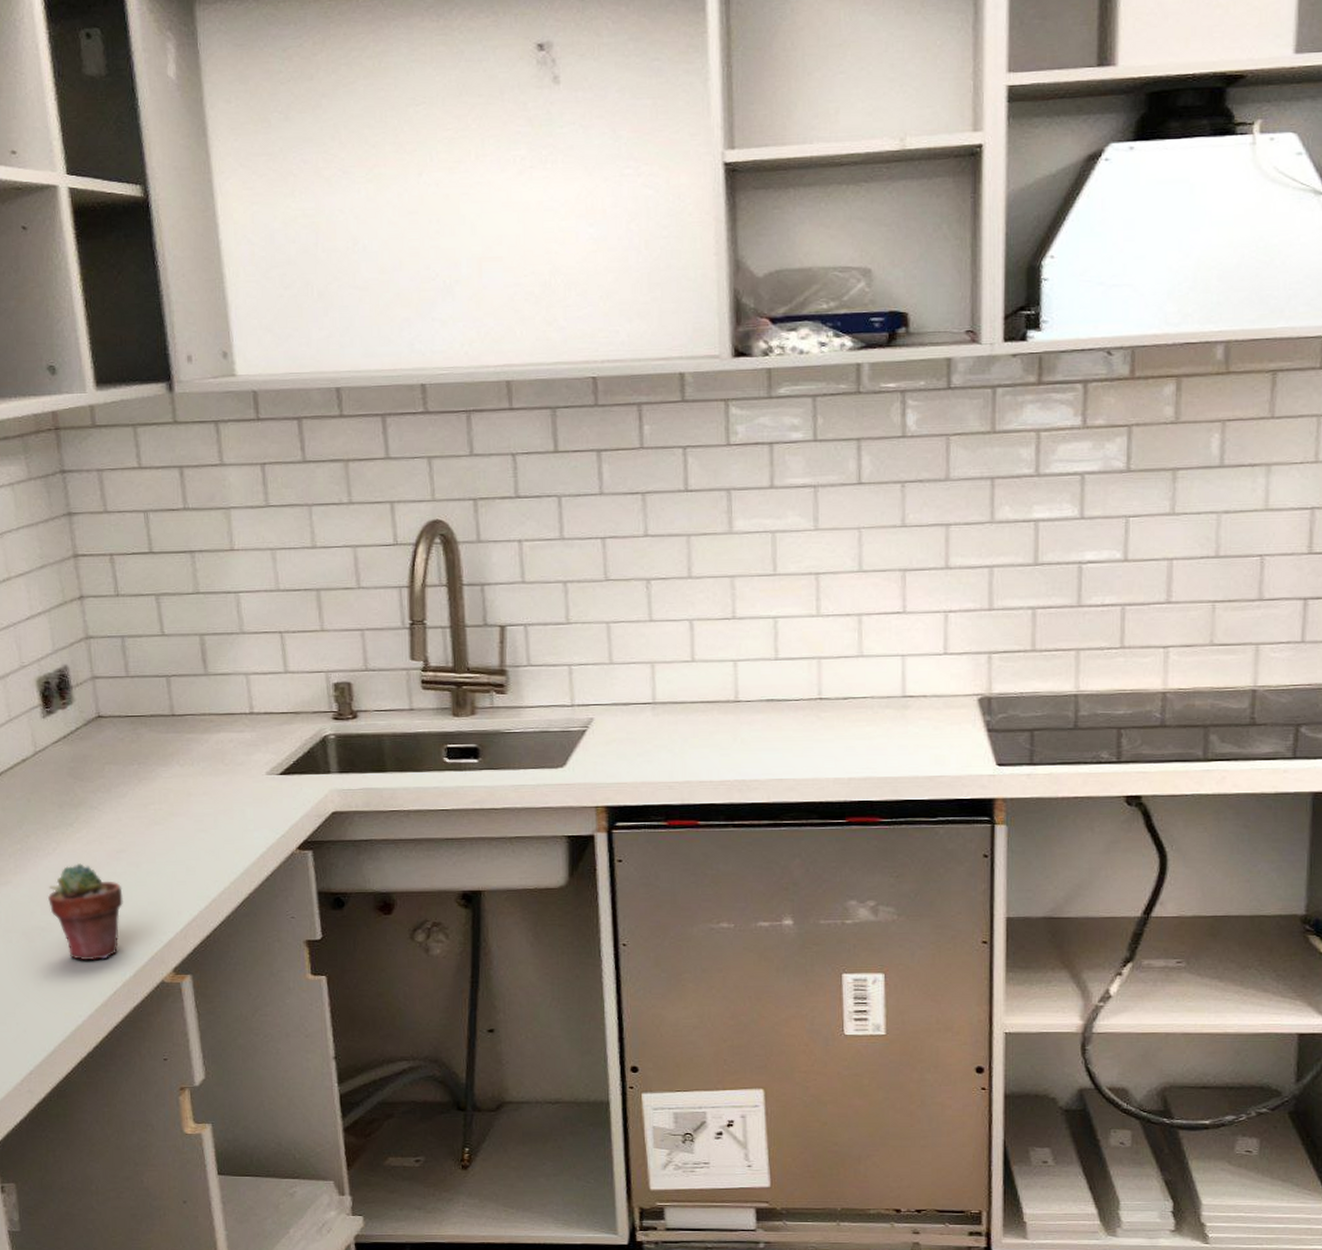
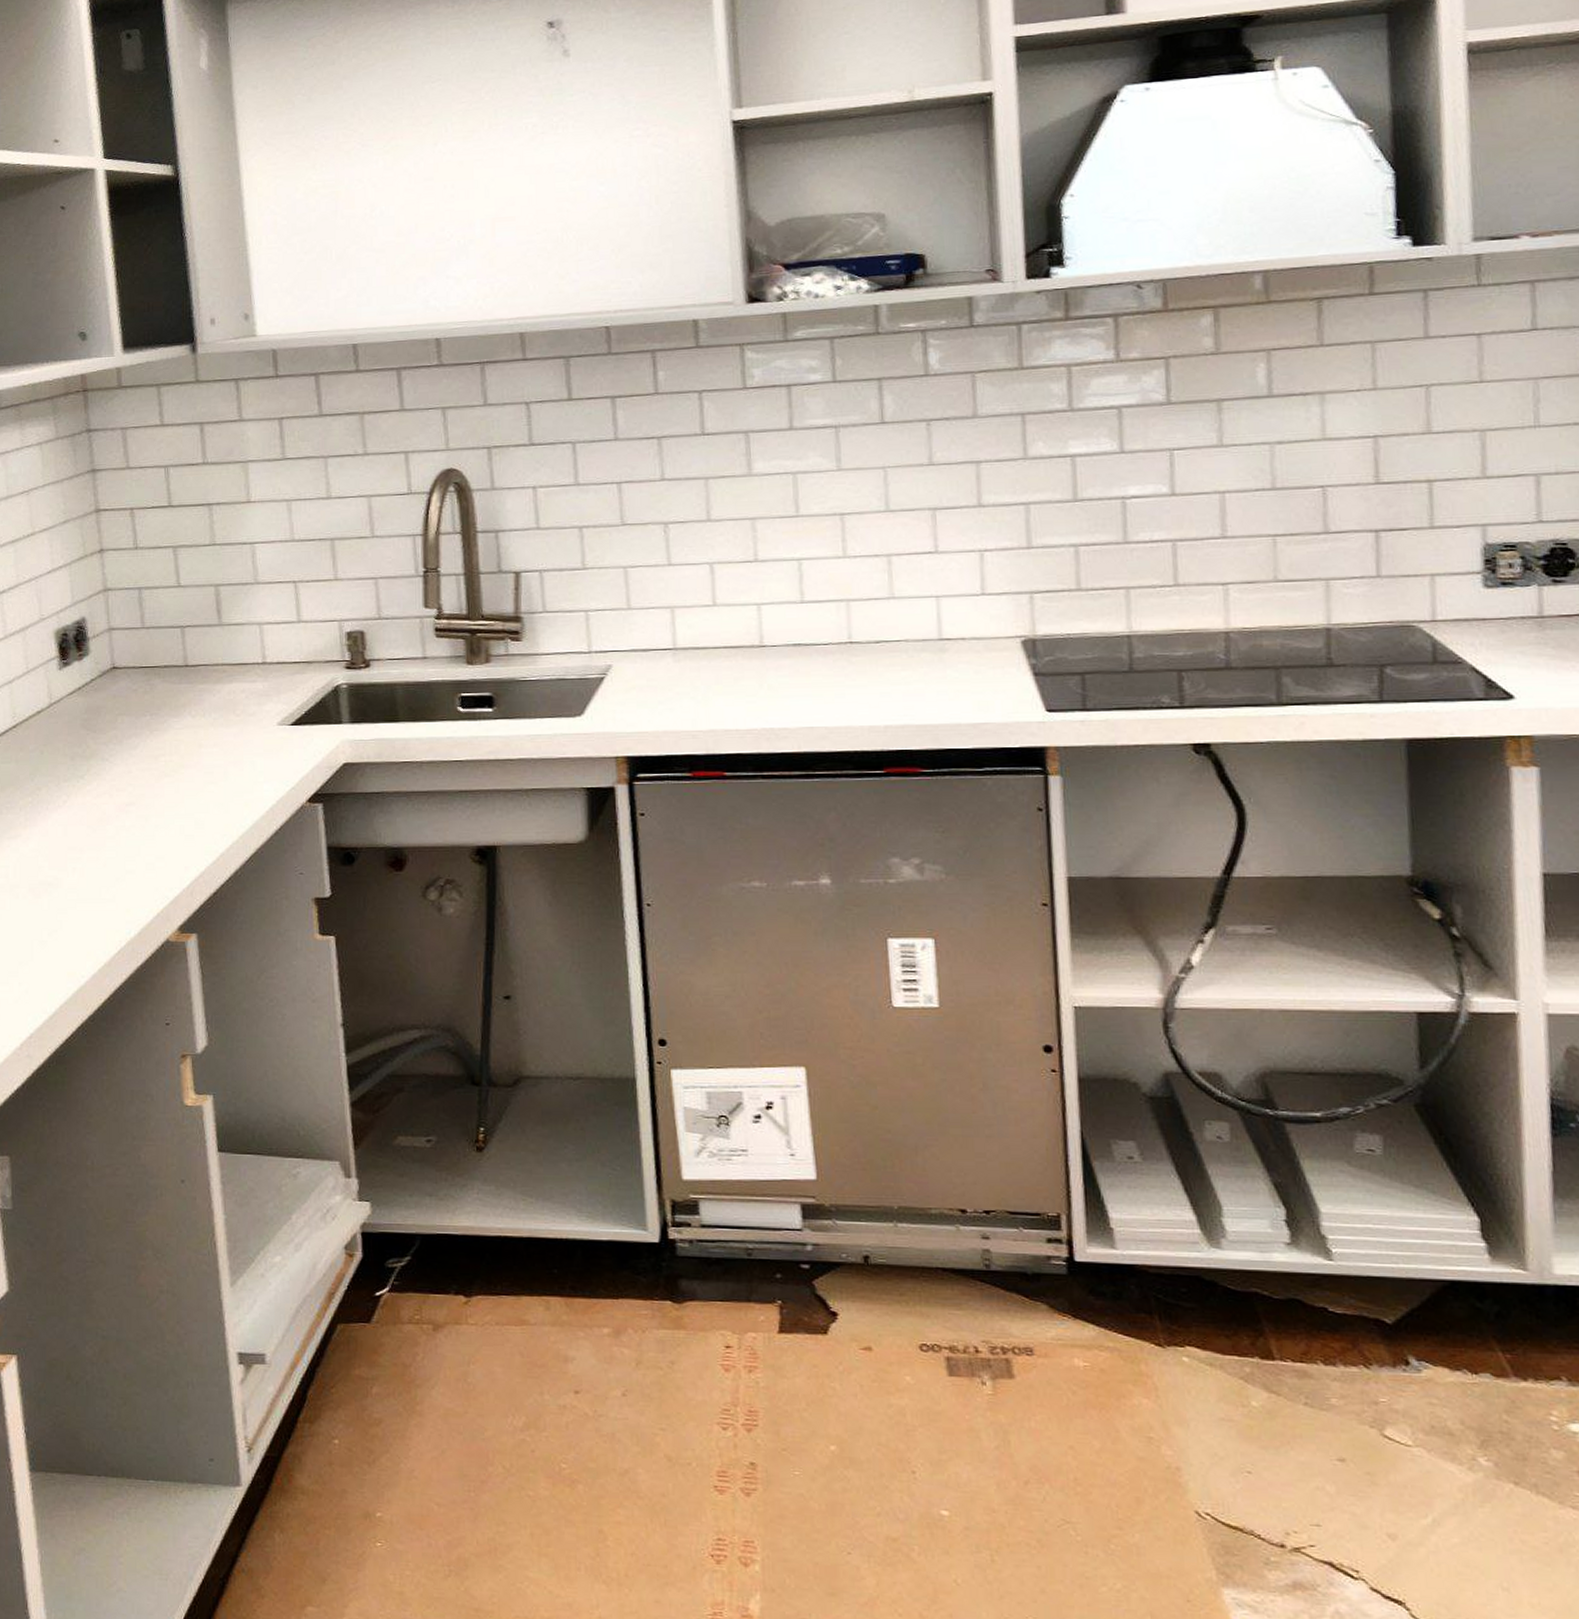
potted succulent: present [48,863,123,961] -> none [56,817,130,918]

